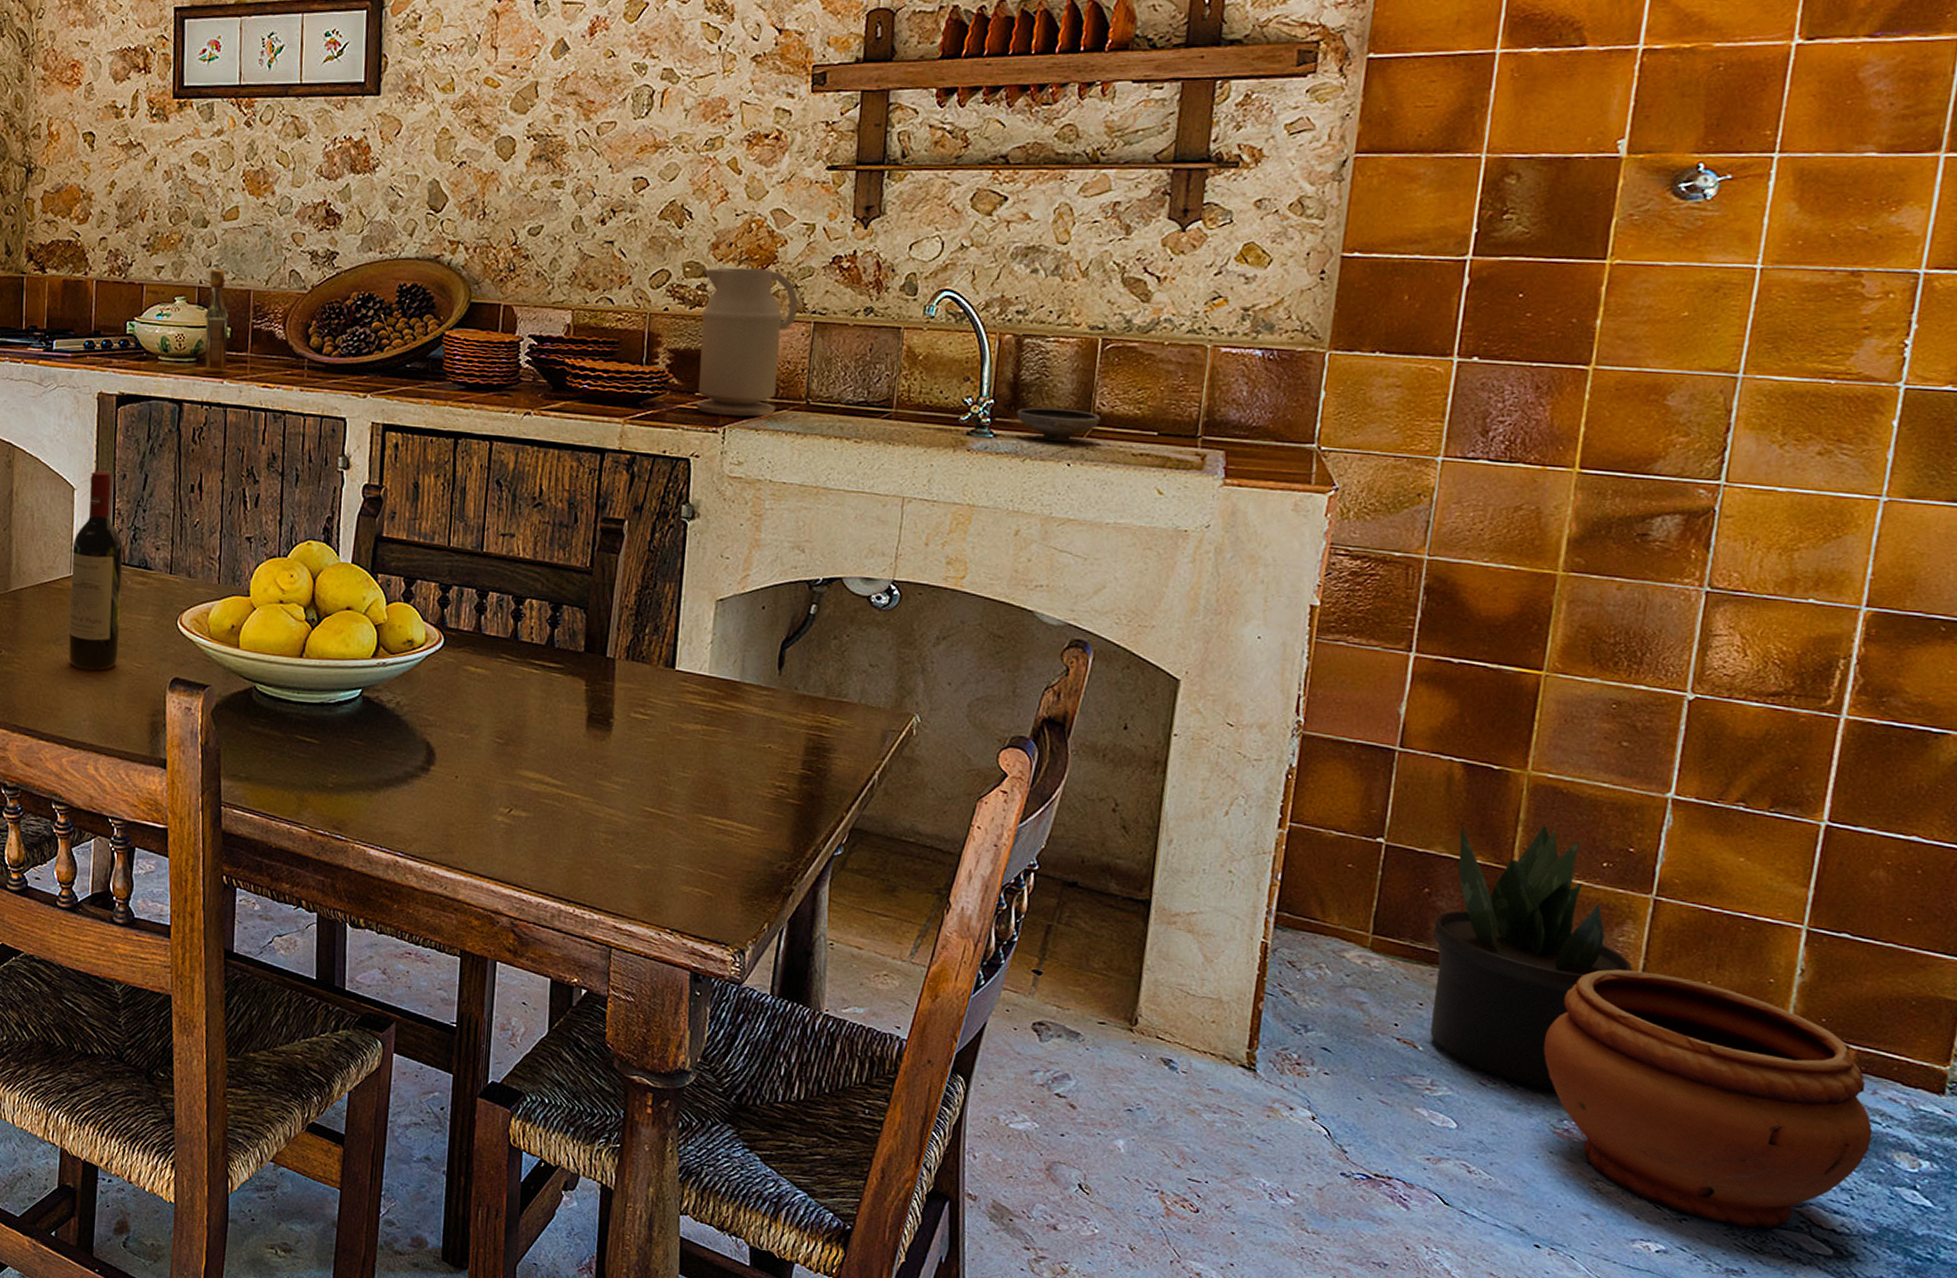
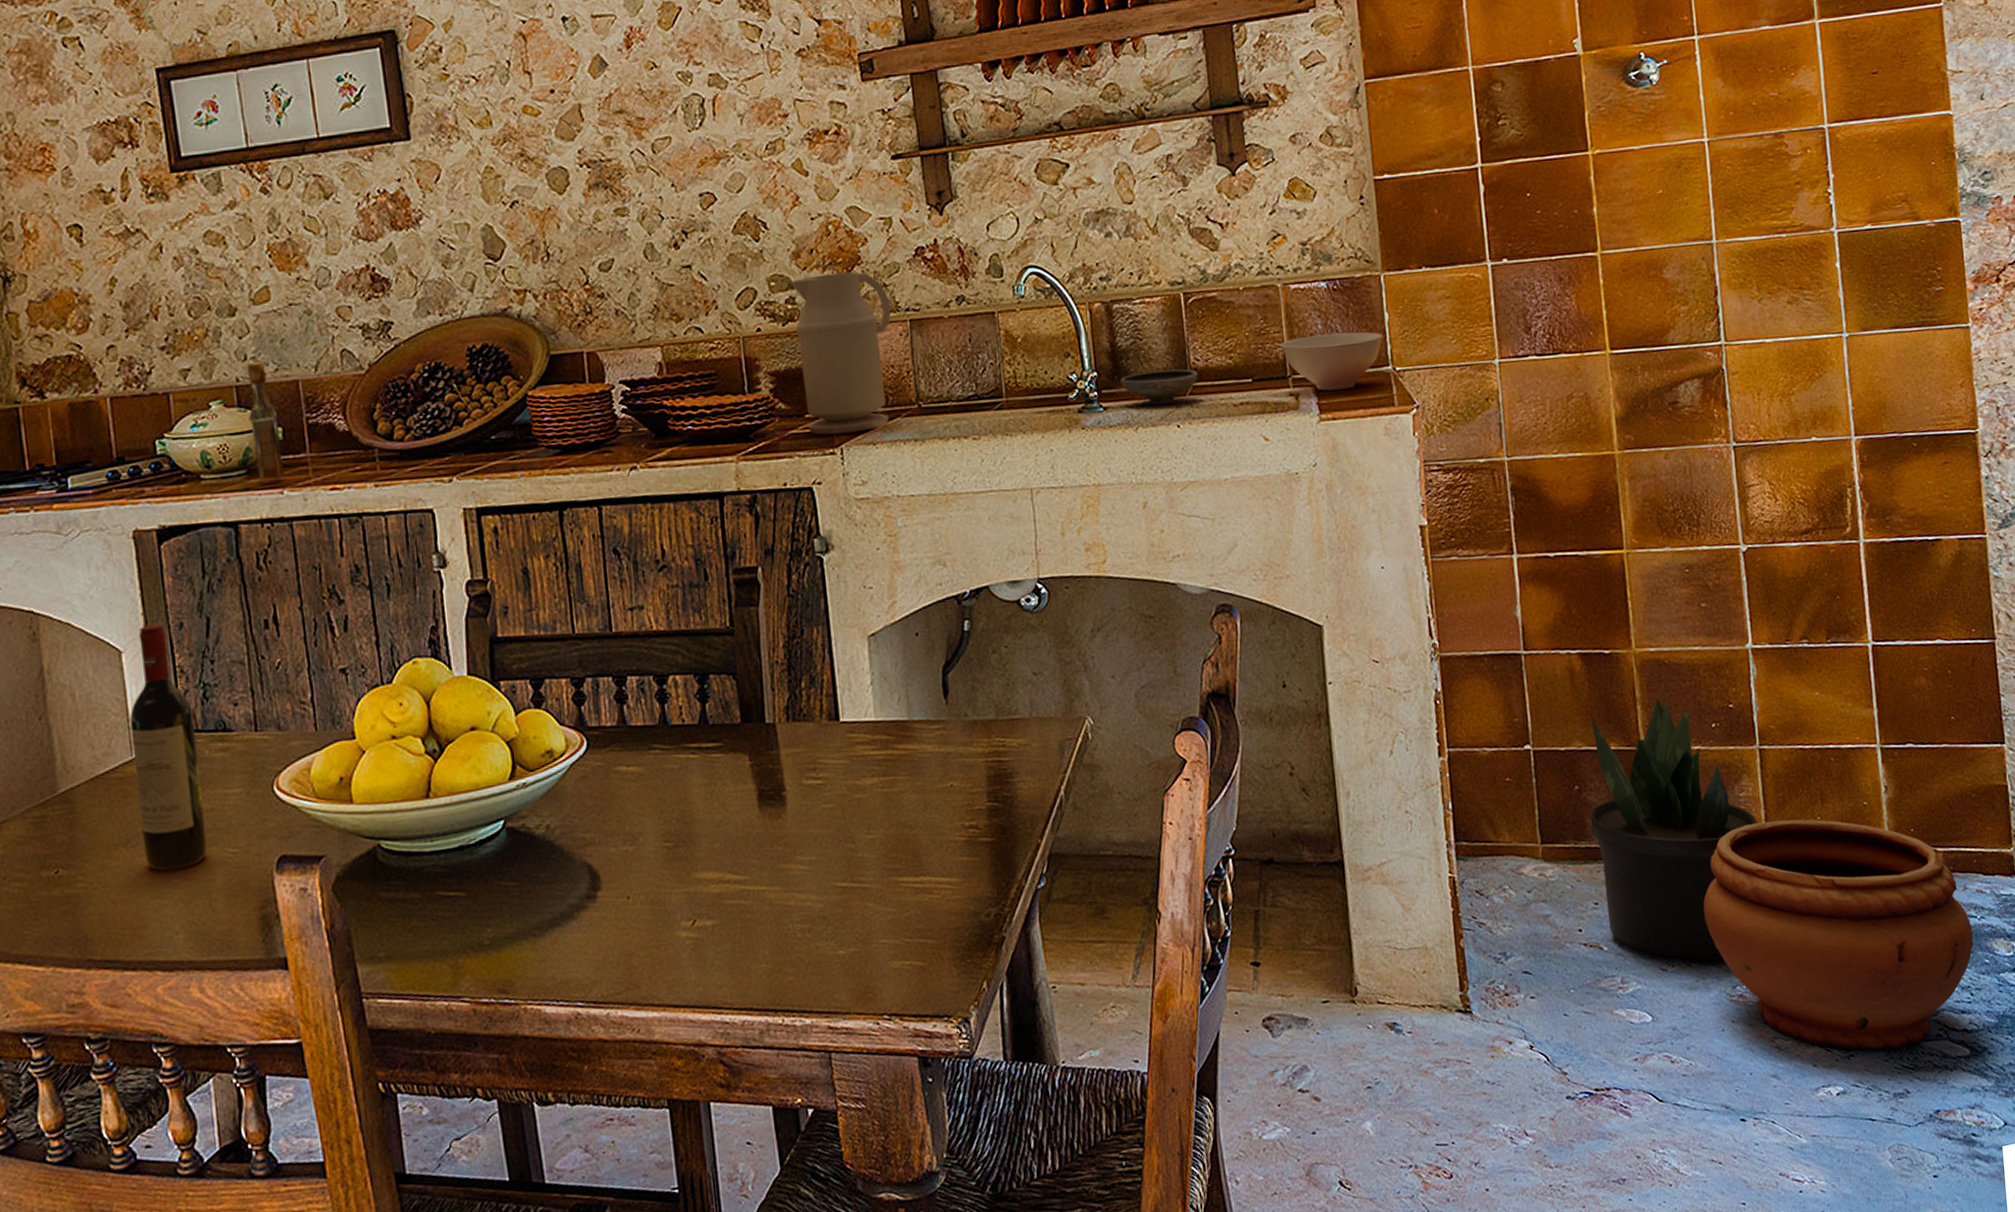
bowl: none [1196,400,1314,459] -> present [1280,331,1383,391]

